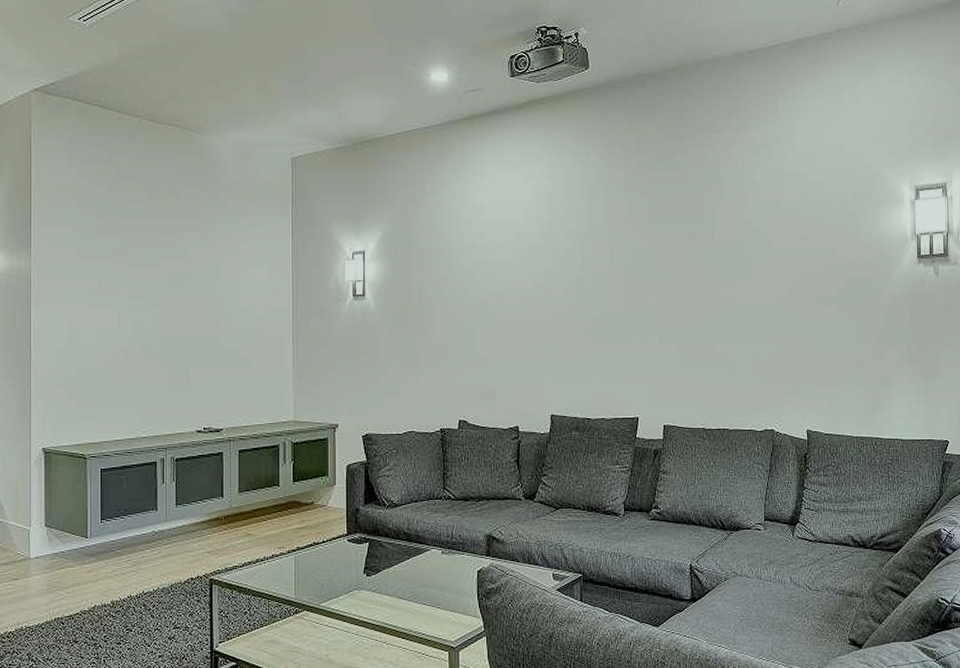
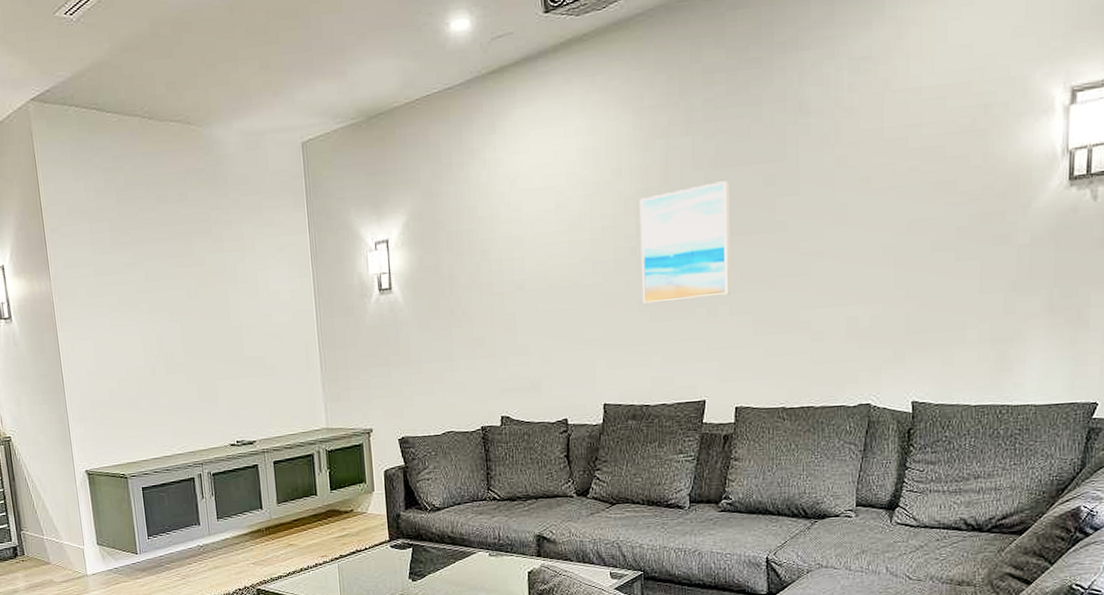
wall art: none [585,230,660,329] -> present [639,180,731,305]

